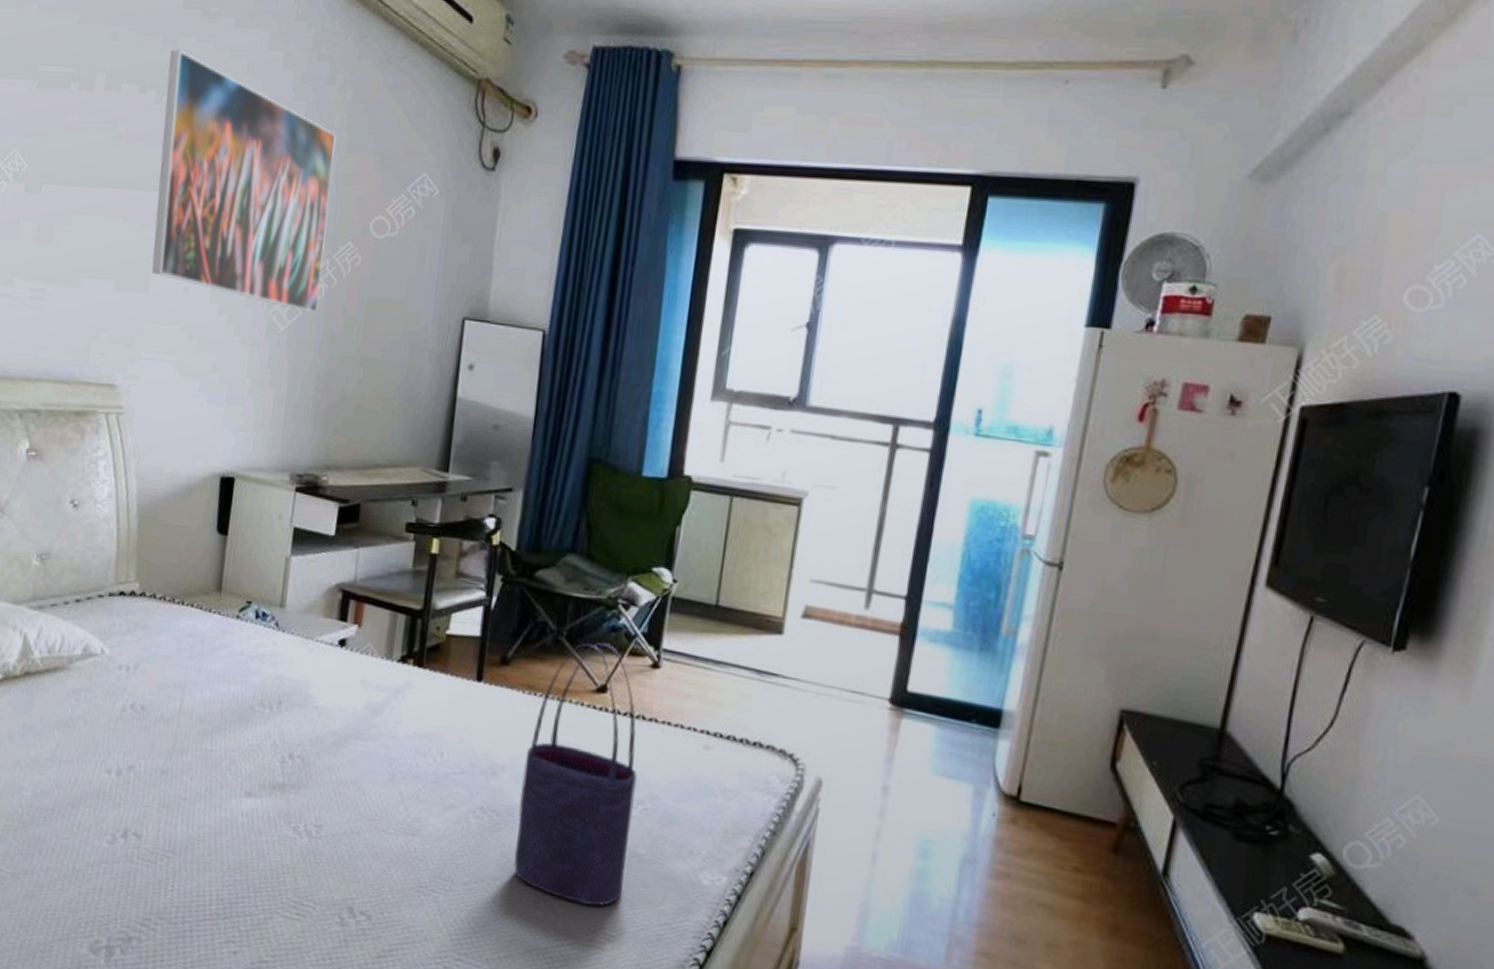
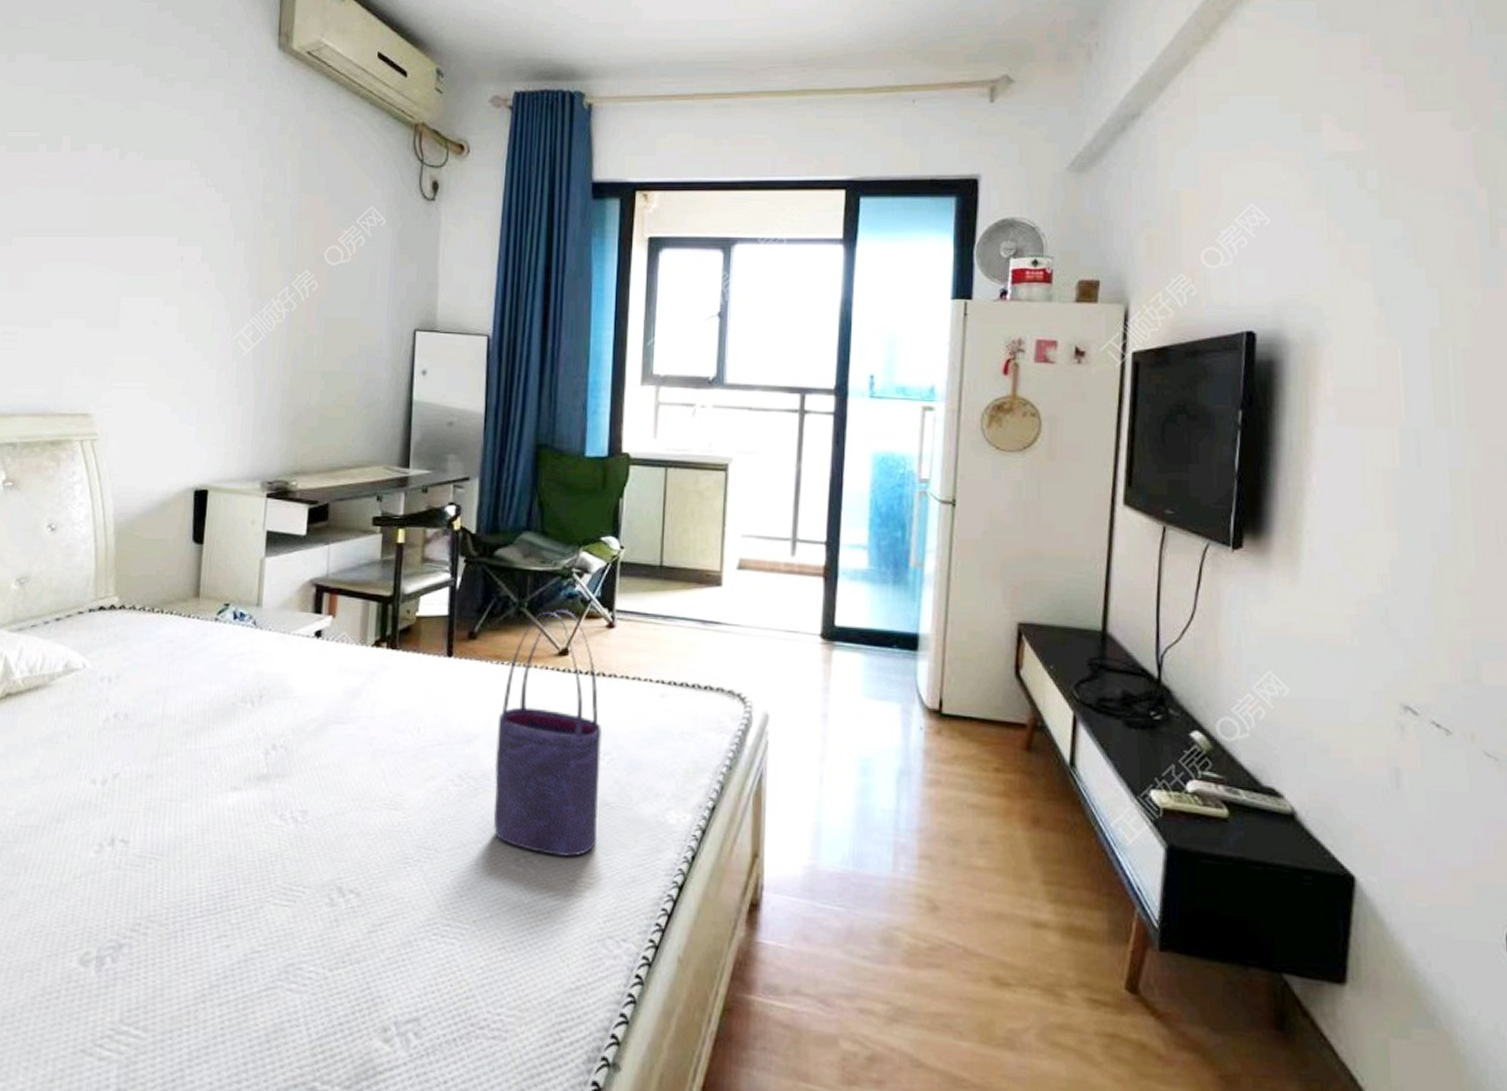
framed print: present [151,49,336,314] -> none [120,111,289,336]

